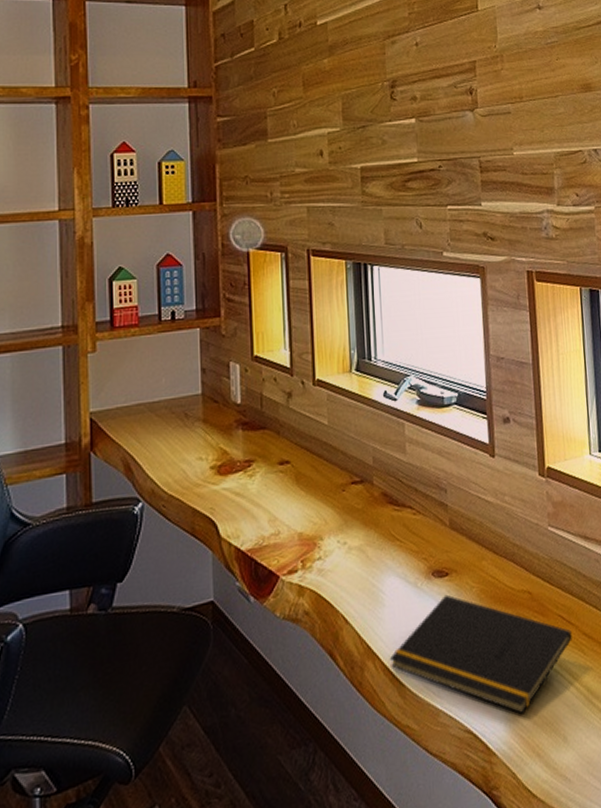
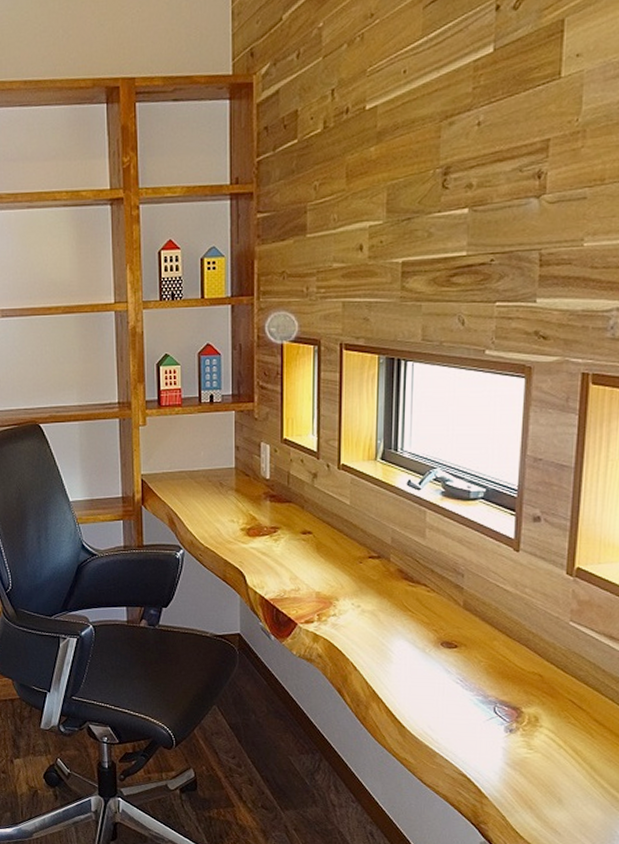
notepad: present [389,594,572,715] -> none [392,663,581,773]

